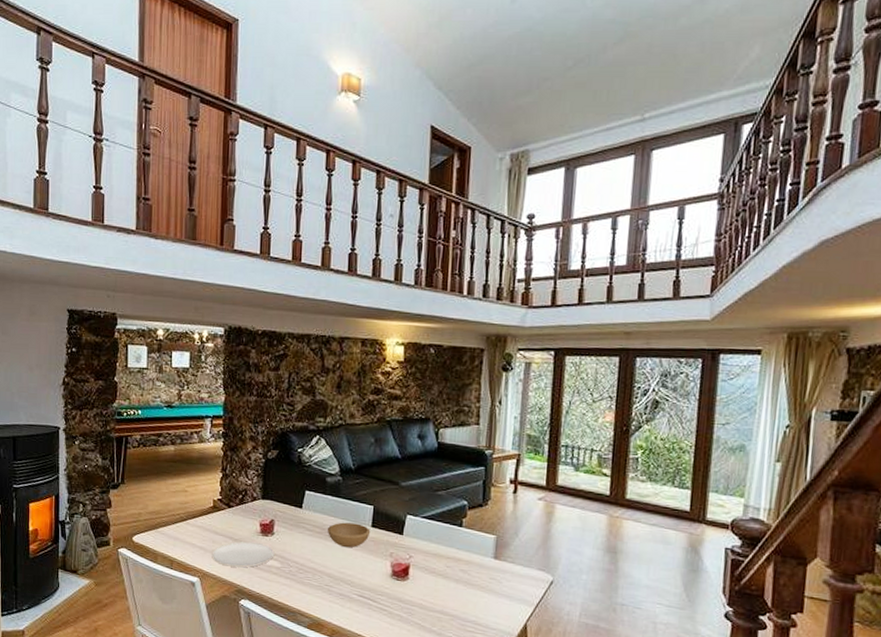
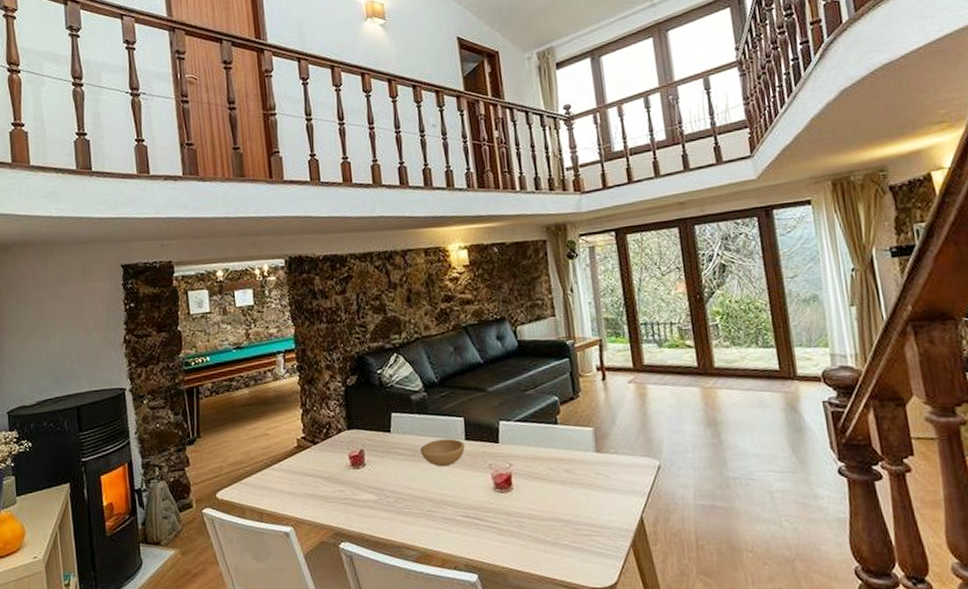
plate: present [212,541,275,568] -> none [303,477,369,509]

